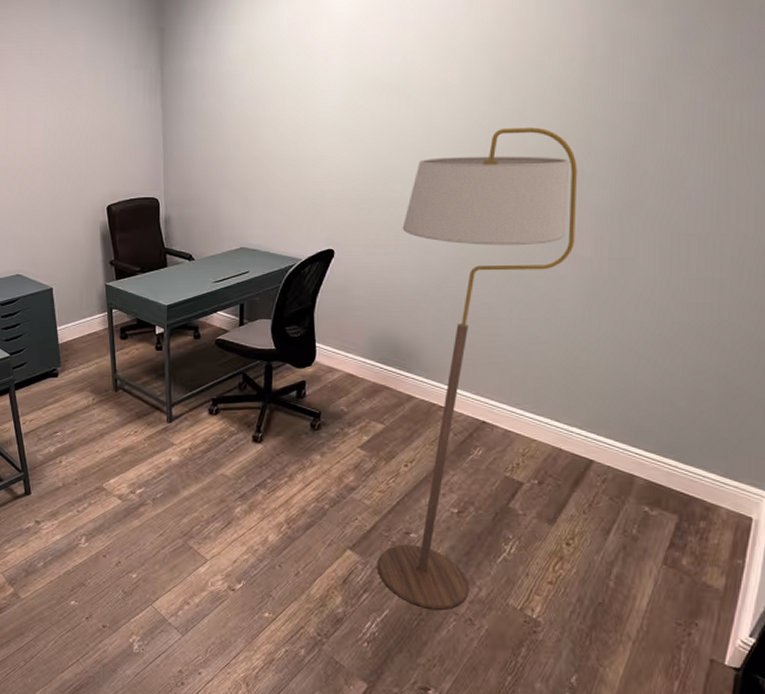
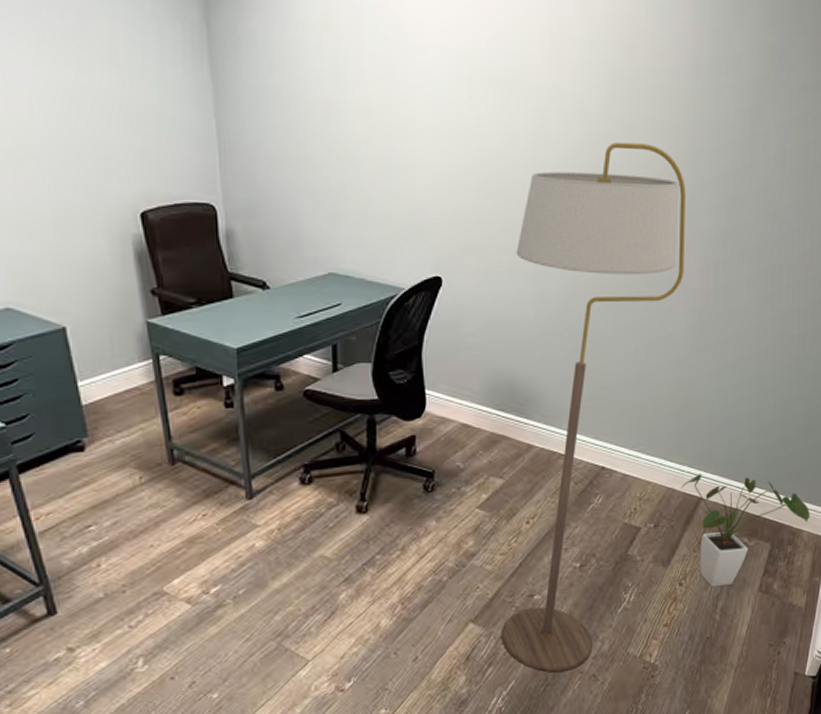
house plant: none [569,436,729,553] -> present [680,474,810,588]

